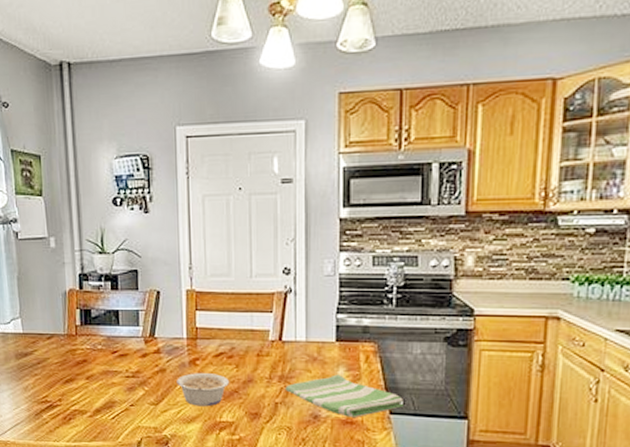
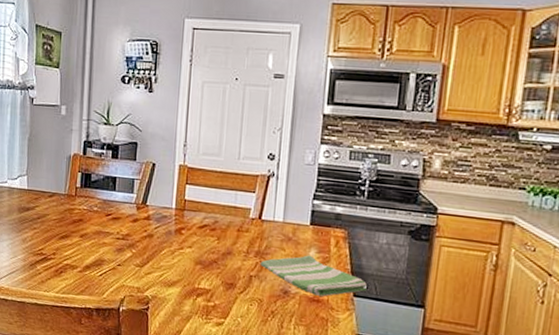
legume: present [176,373,229,407] -> none [162,241,210,274]

